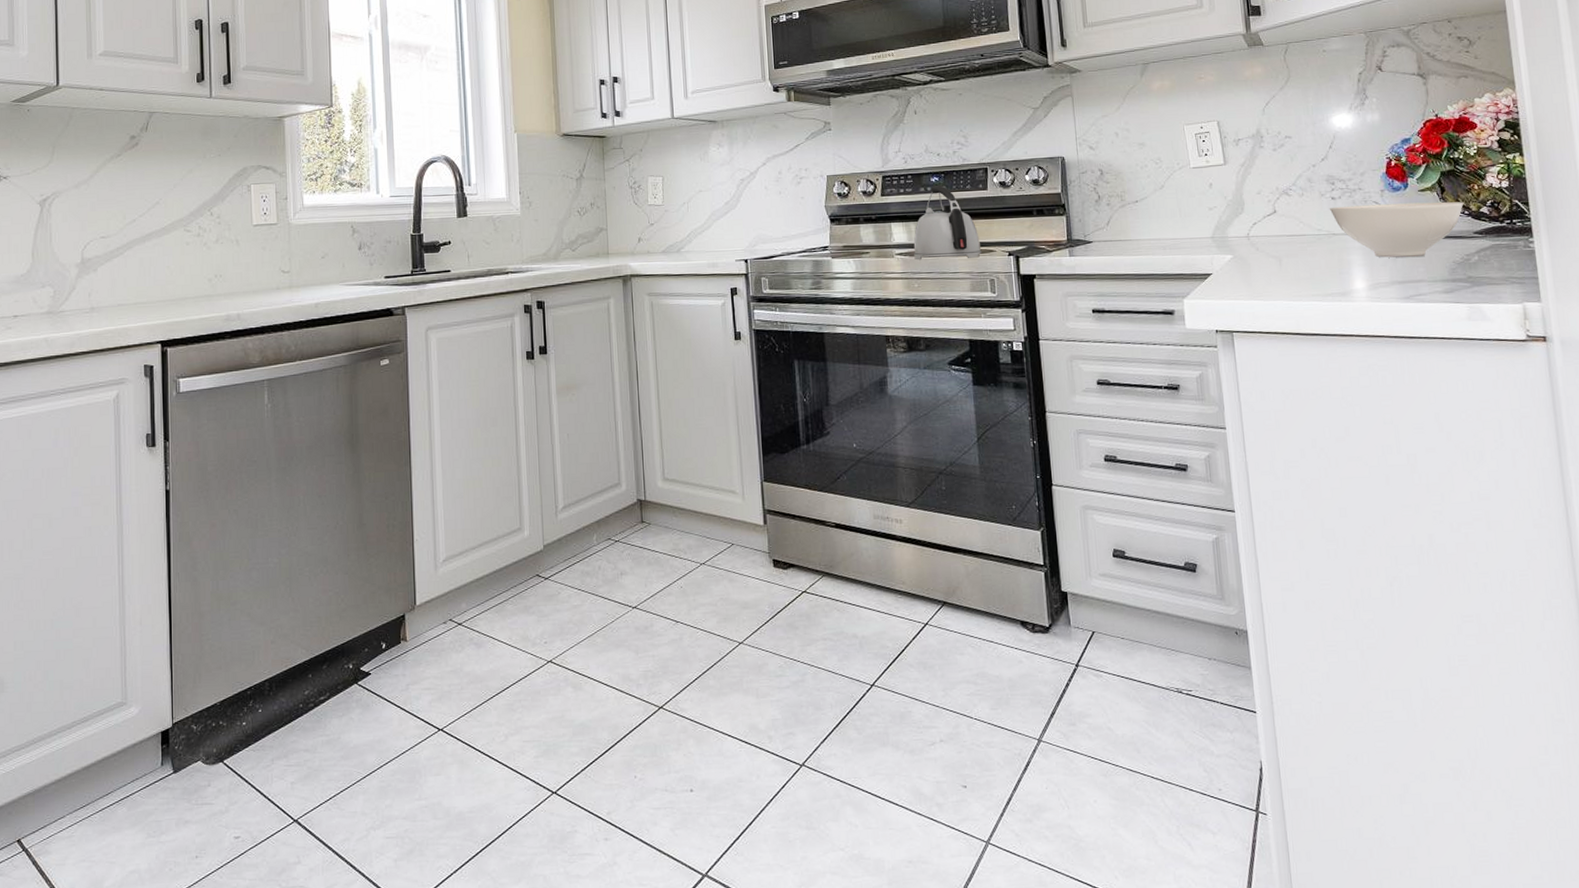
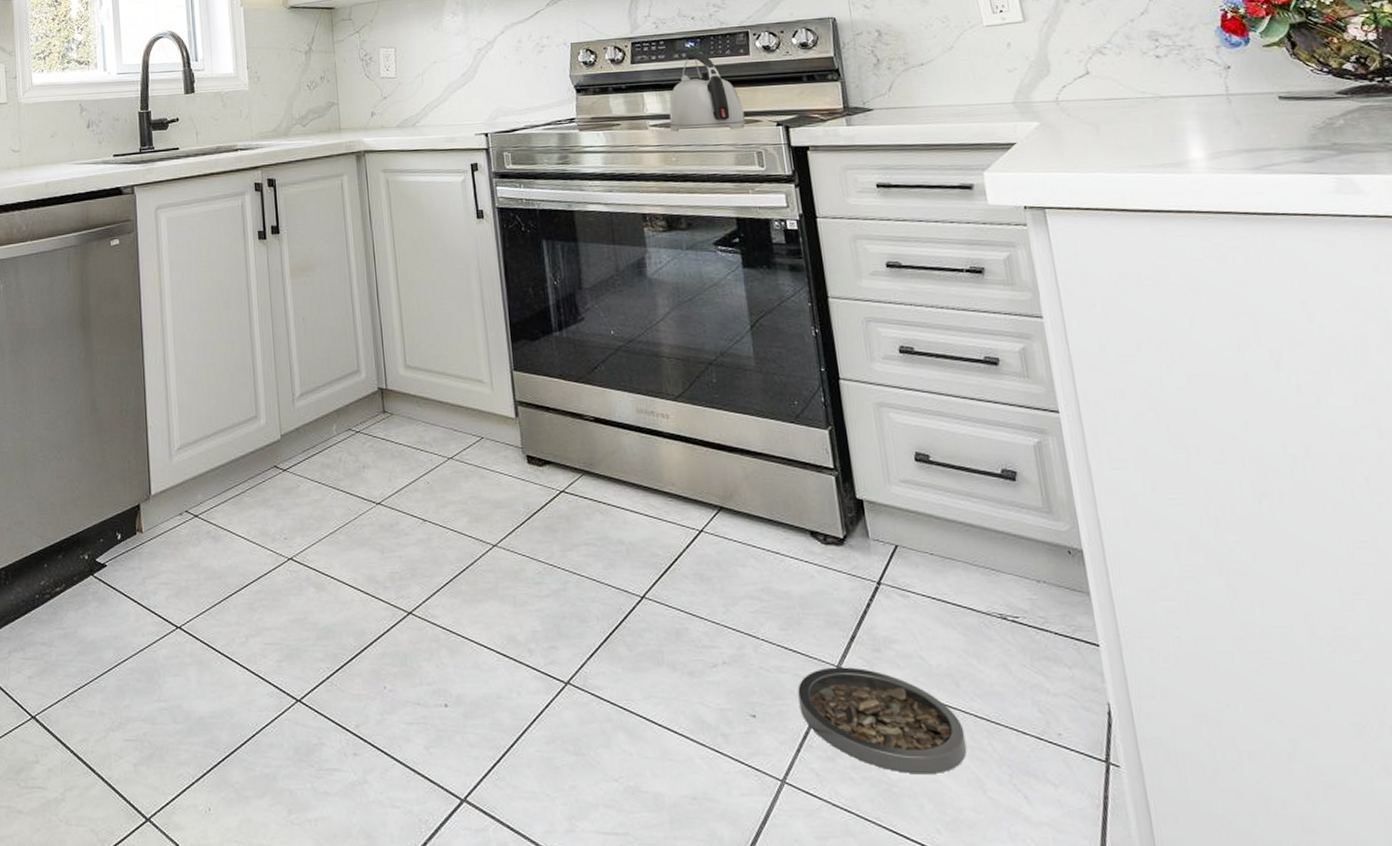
pet bowl: none [1004,740,1143,830] -> present [798,667,967,775]
bowl: present [1329,201,1464,258] -> none [1153,57,1322,123]

